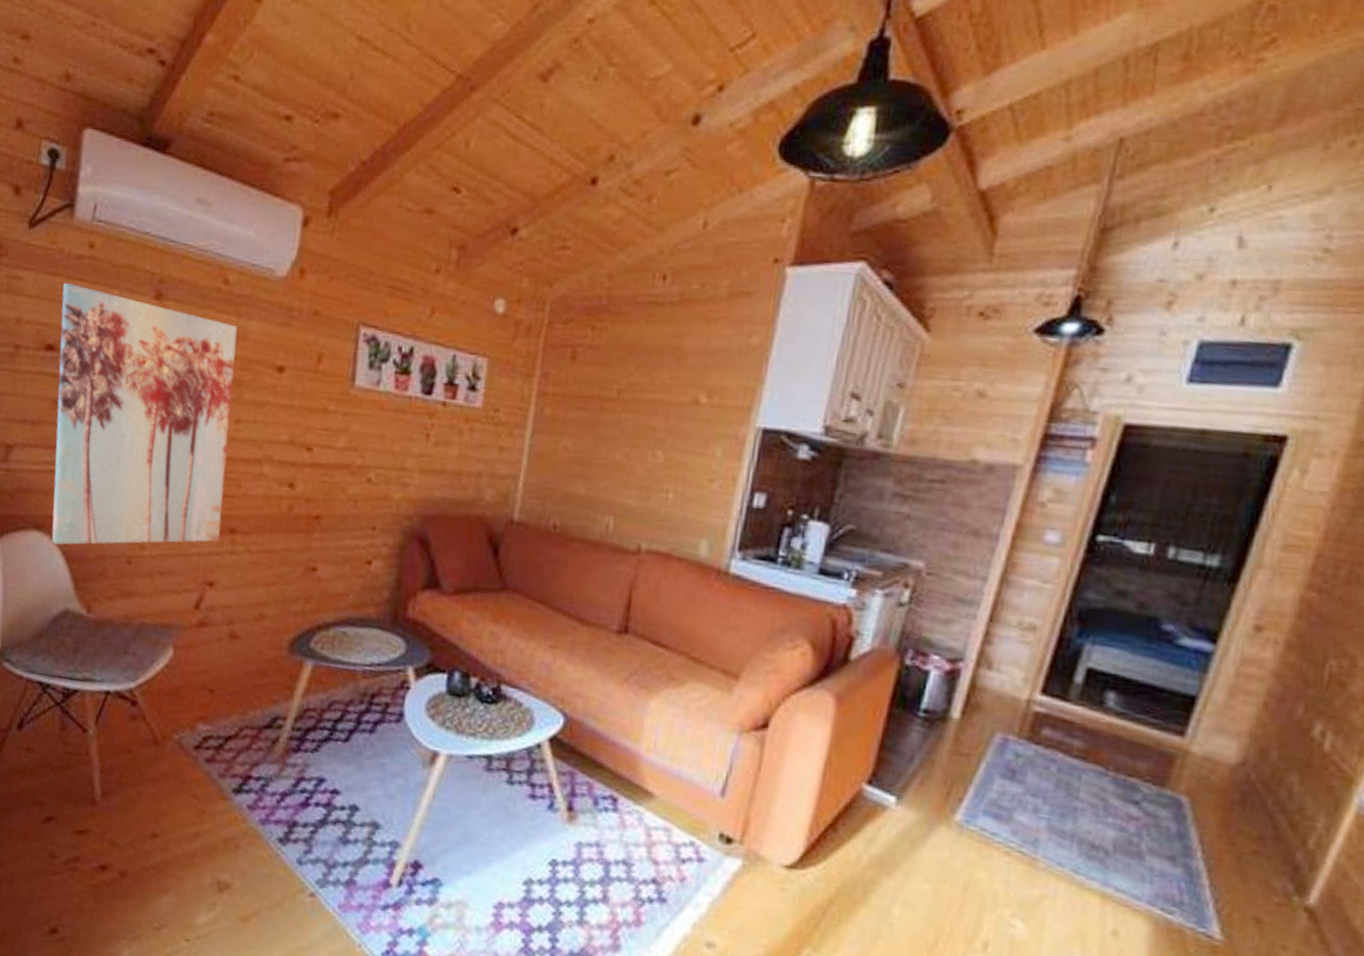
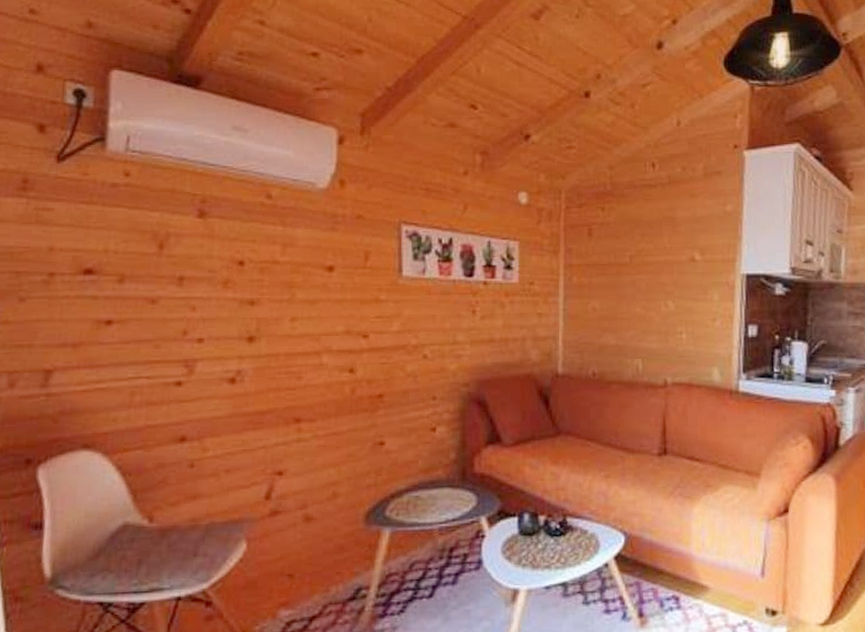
wall art: present [52,282,238,545] -> none [98,209,286,461]

